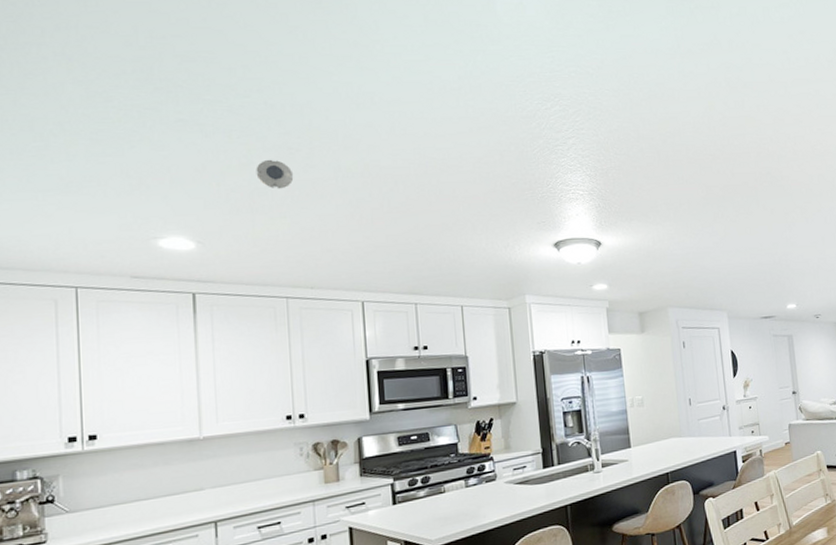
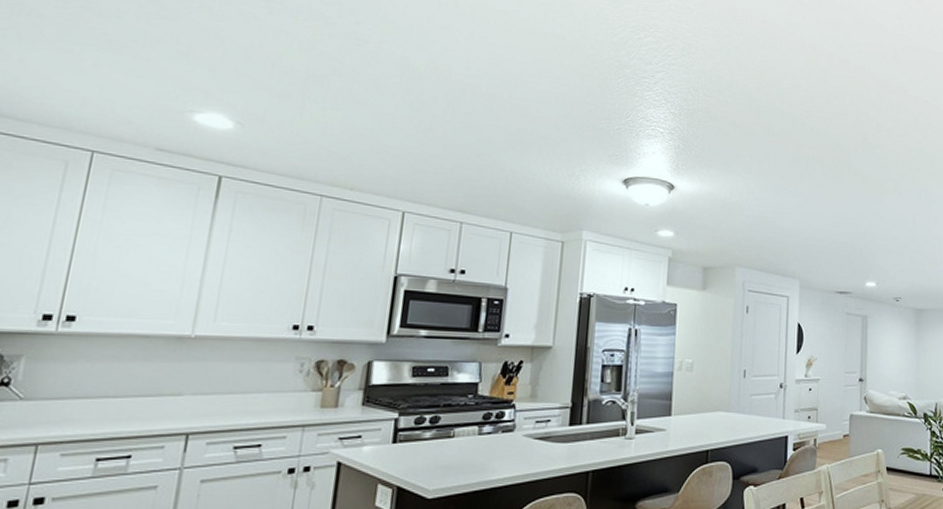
smoke detector: present [256,159,294,189] -> none [315,46,357,80]

